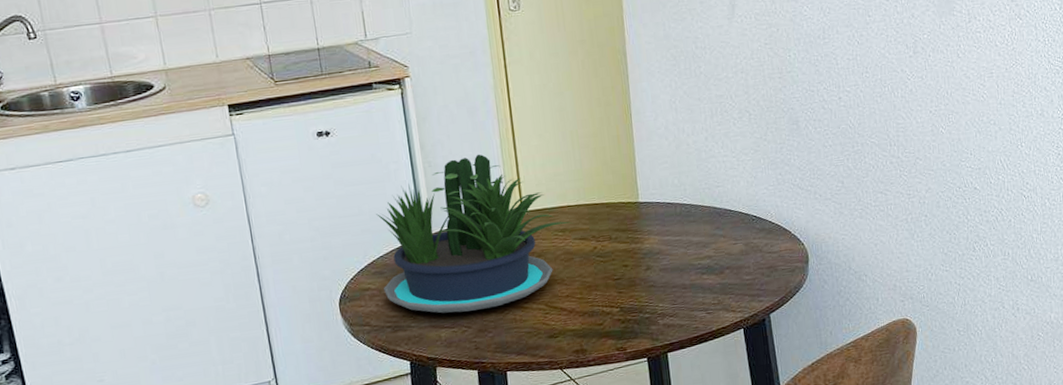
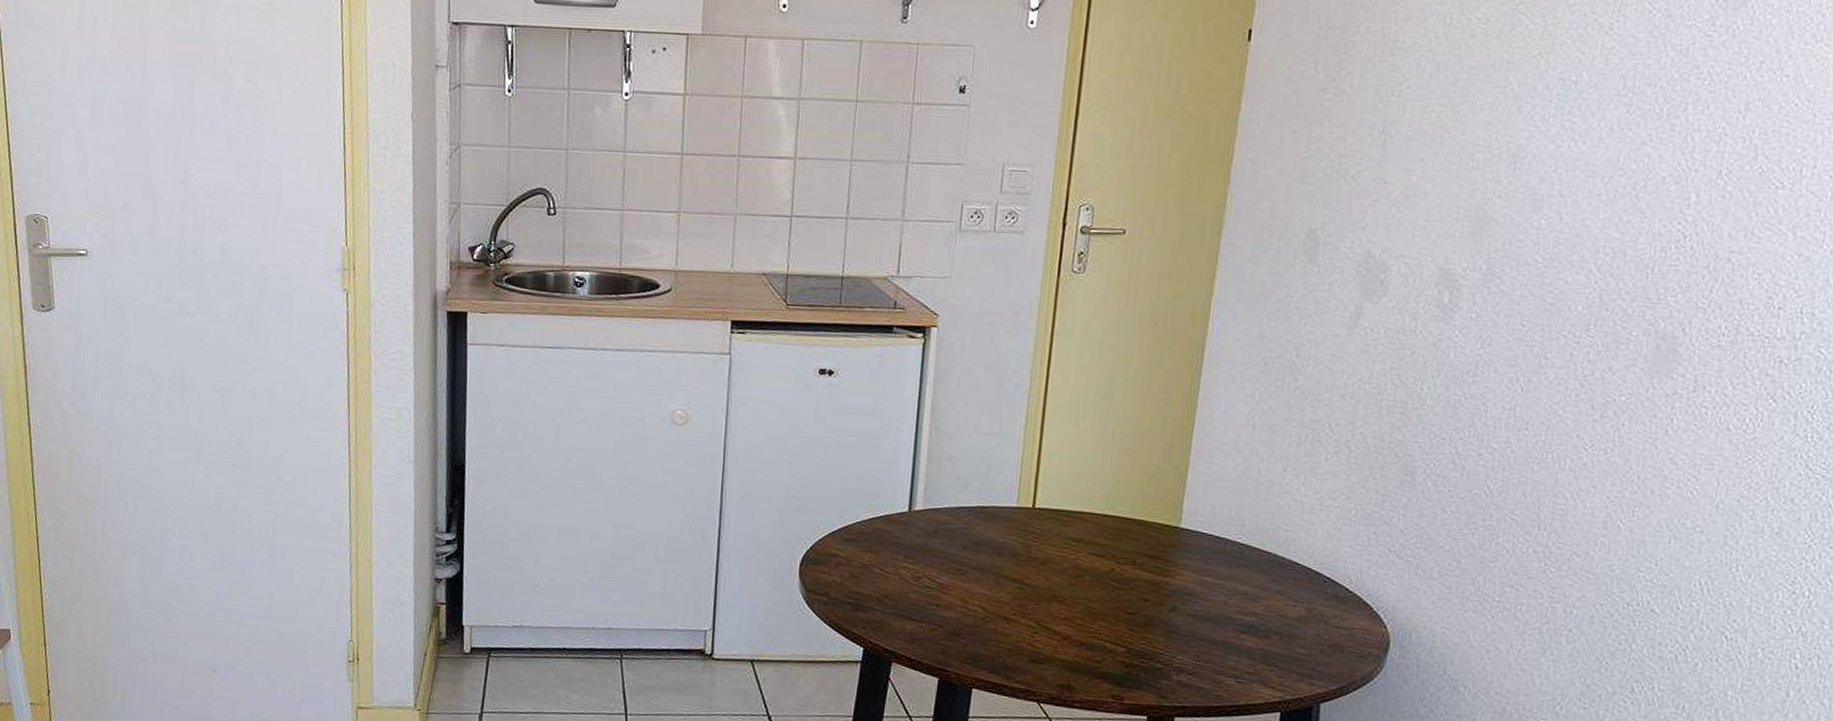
potted plant: present [376,154,573,314] -> none [853,430,1092,611]

